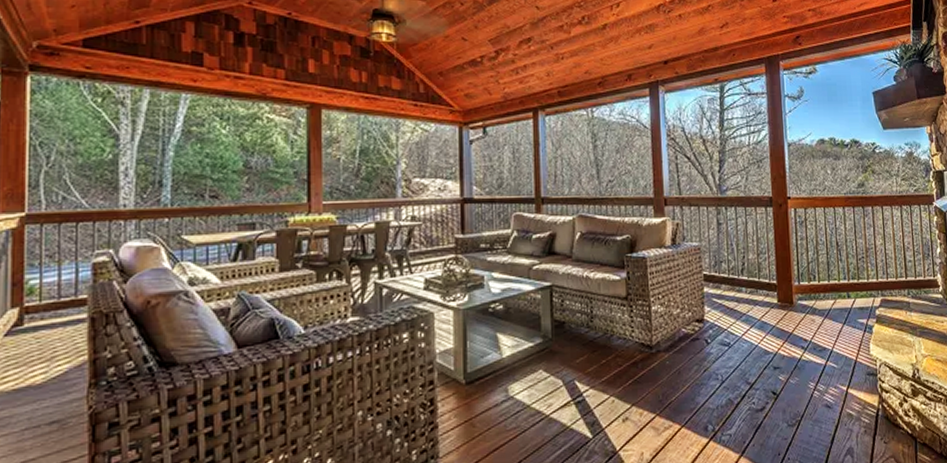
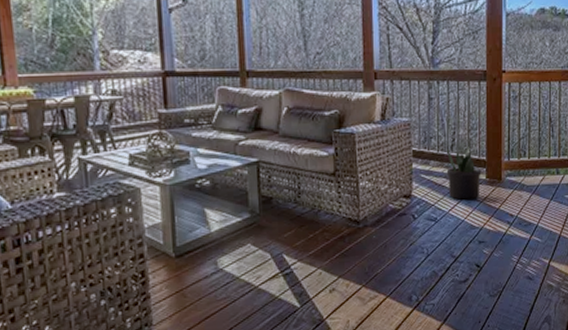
planter: none [736,270,773,325] -> present [446,146,482,200]

